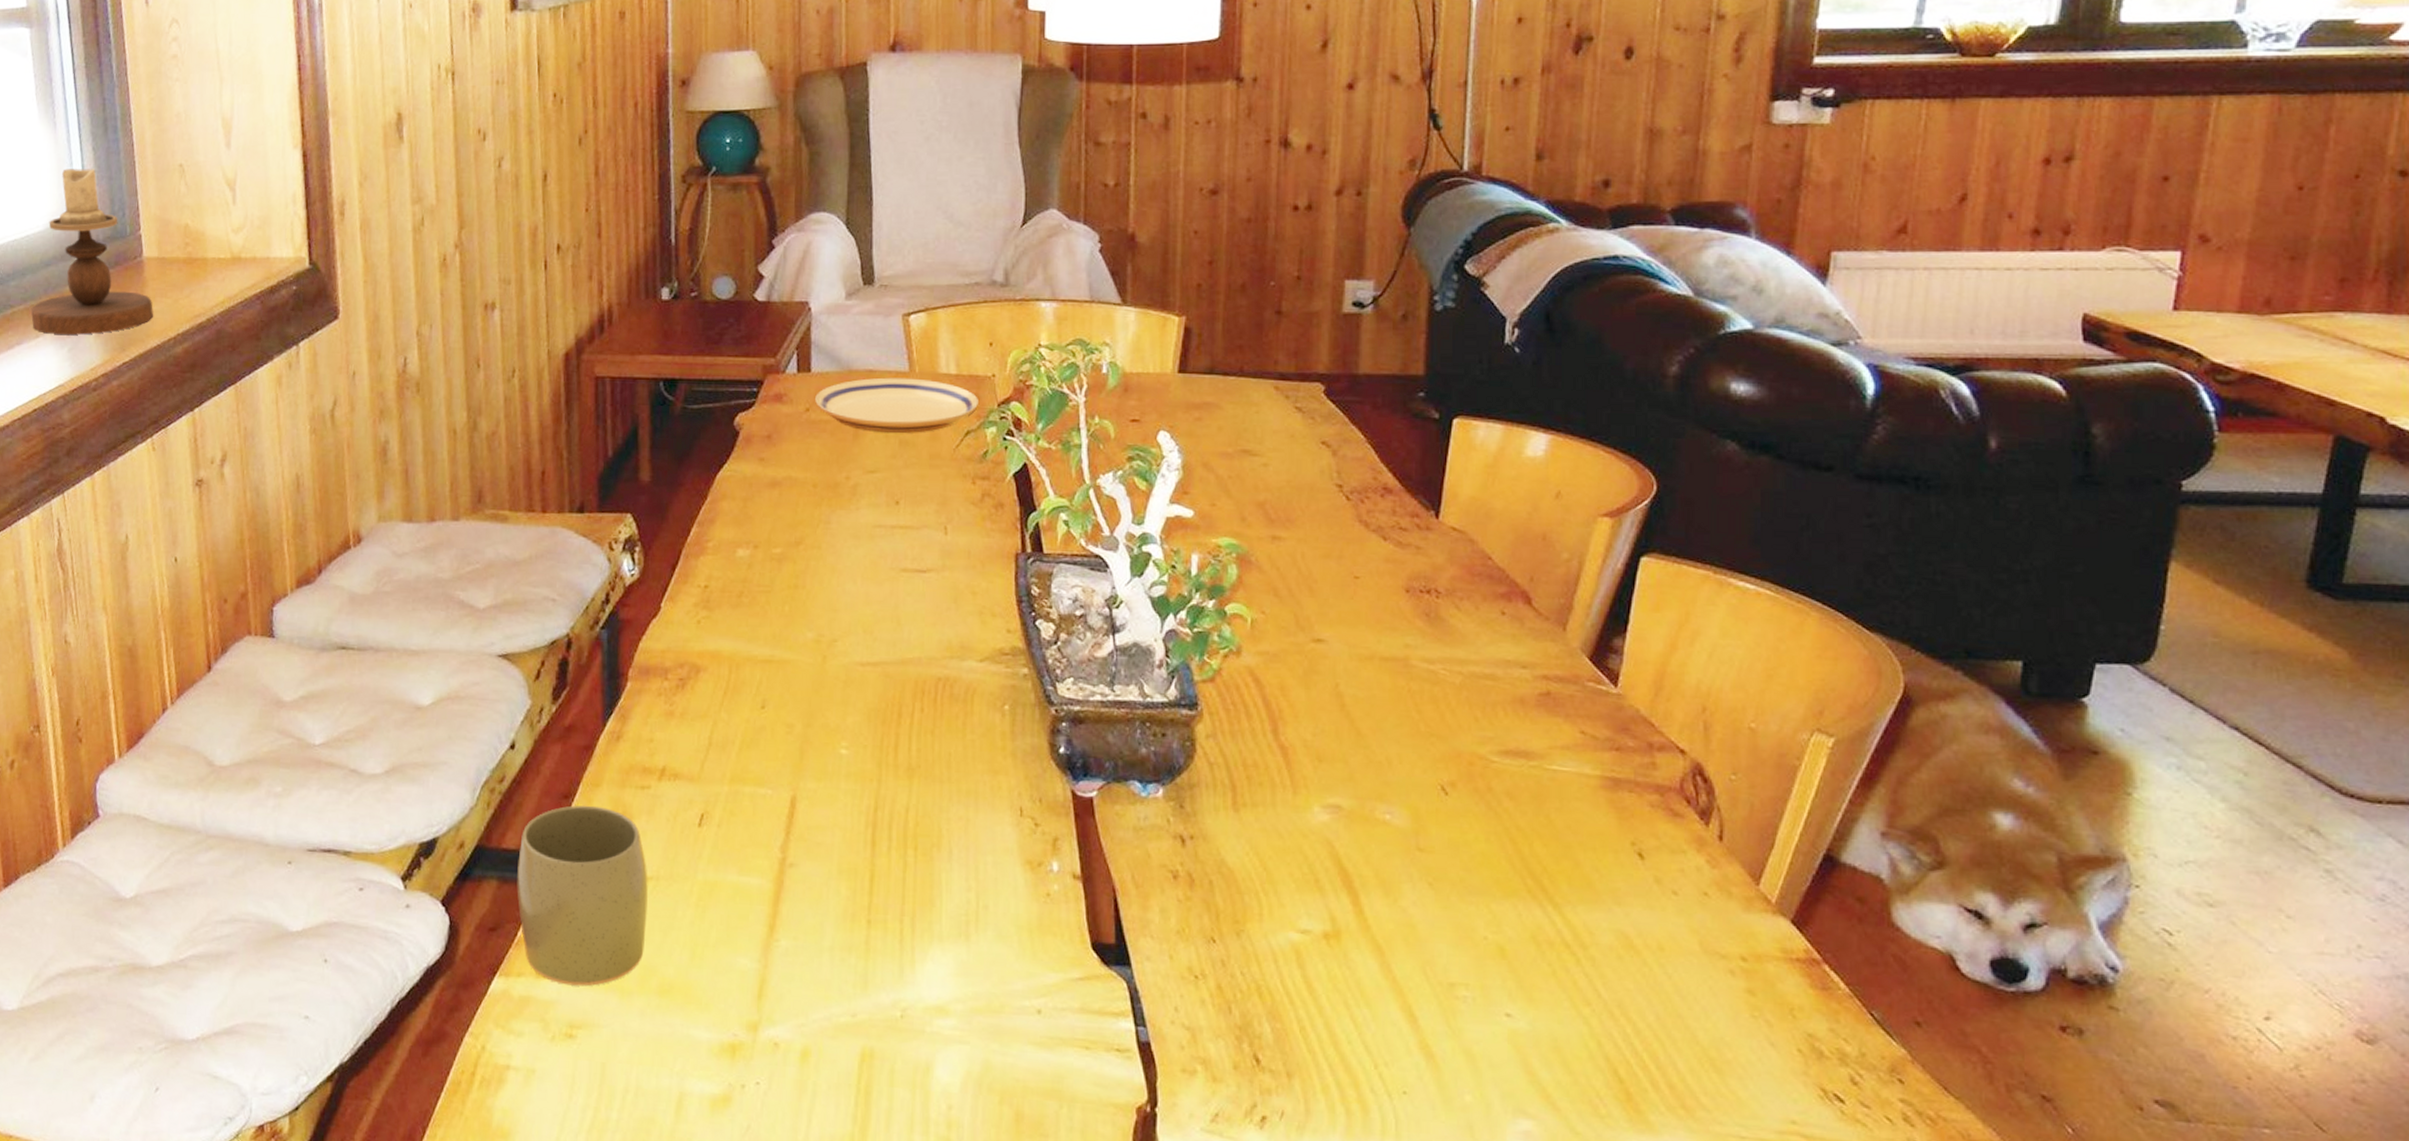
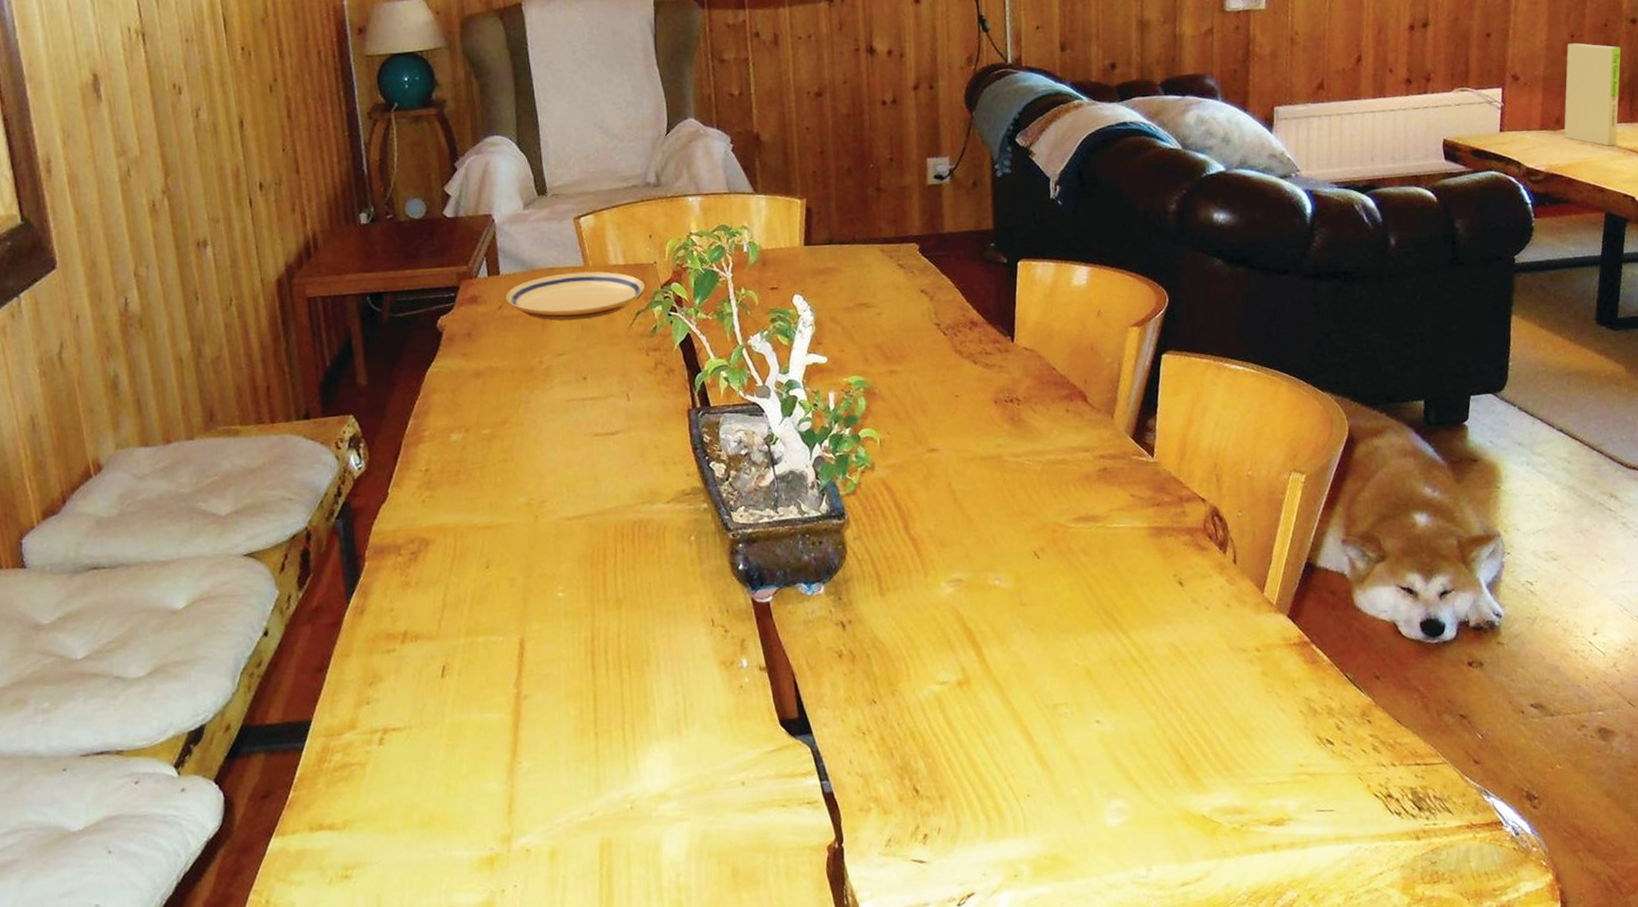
mug: present [517,805,648,987] -> none [281,674,405,834]
book: none [2276,198,2380,344] -> present [1564,43,1621,147]

